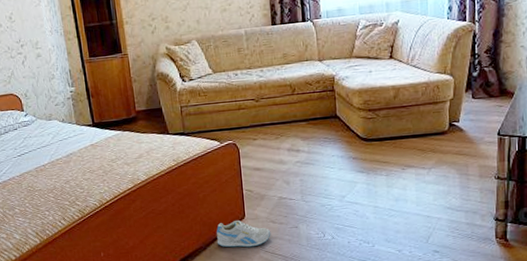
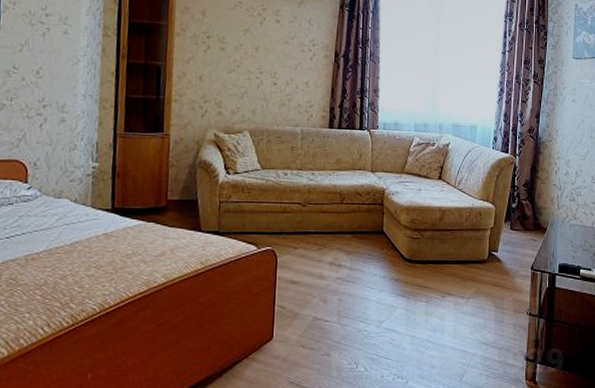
sneaker: present [216,220,271,248] -> none [235,342,300,377]

